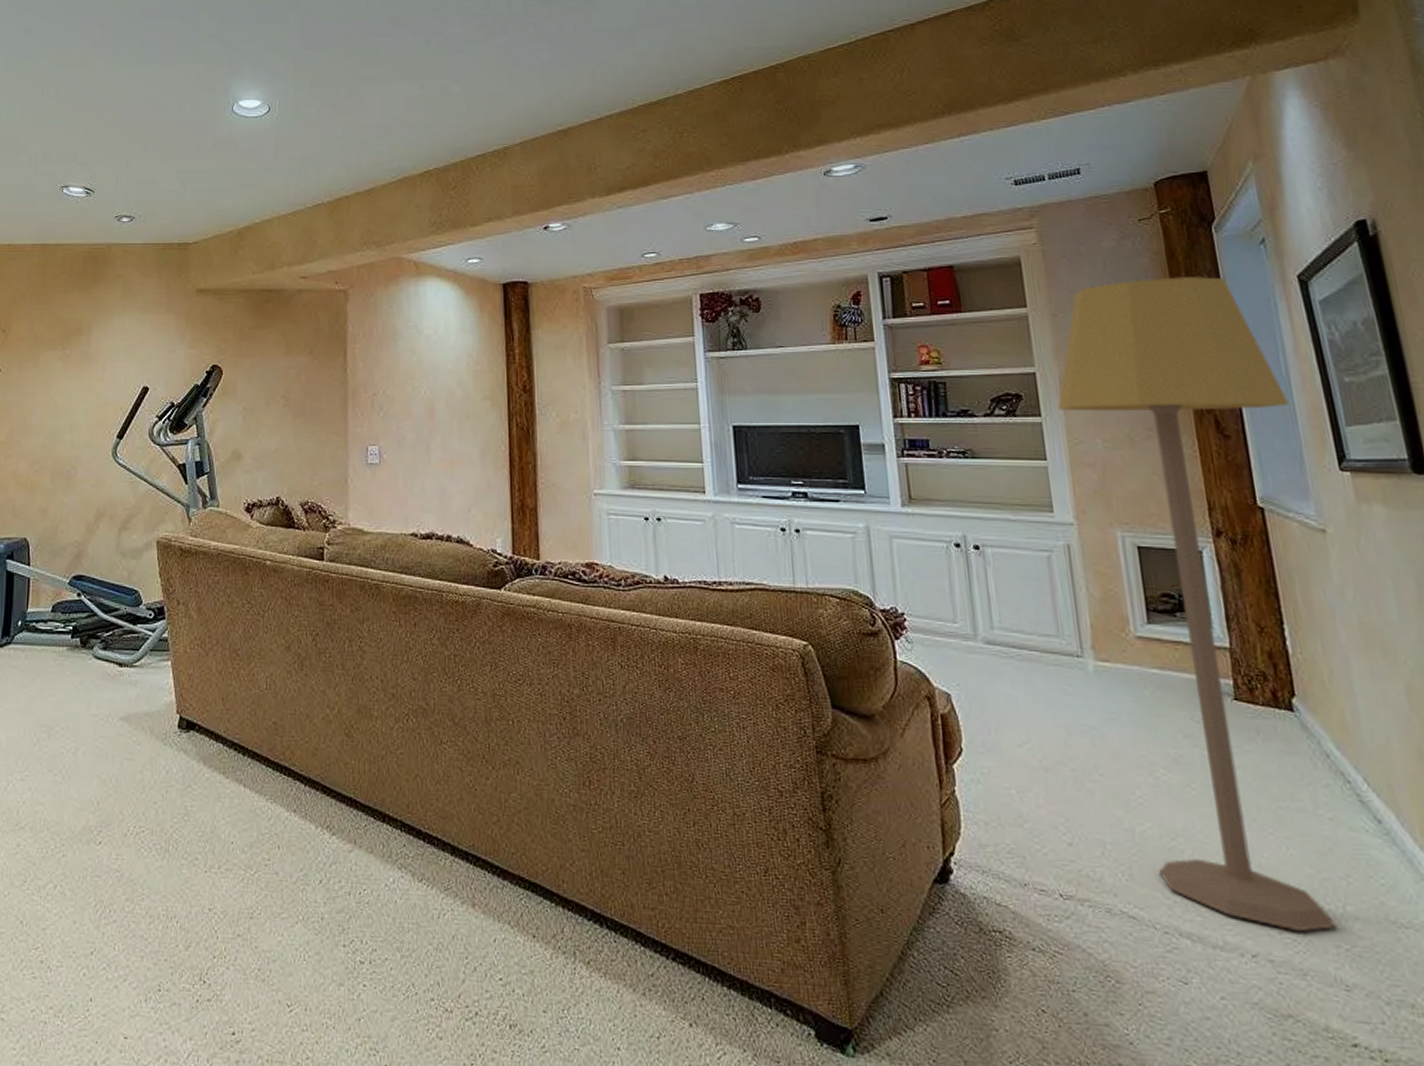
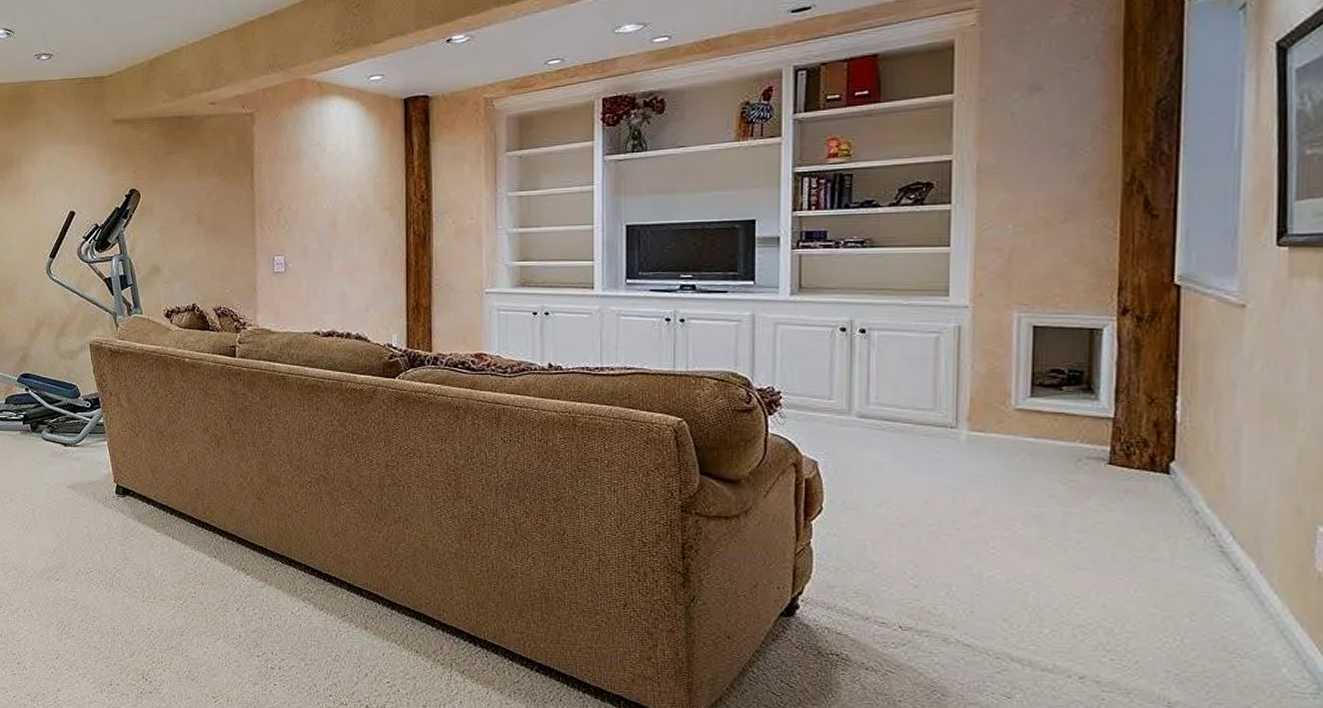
lamp: present [1057,277,1337,932] -> none [970,48,1234,660]

